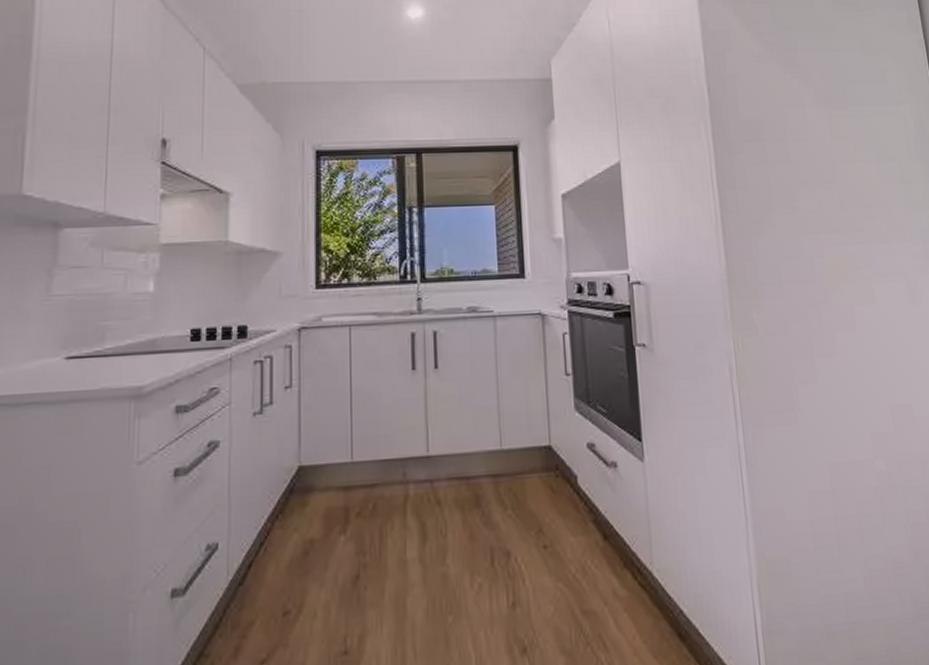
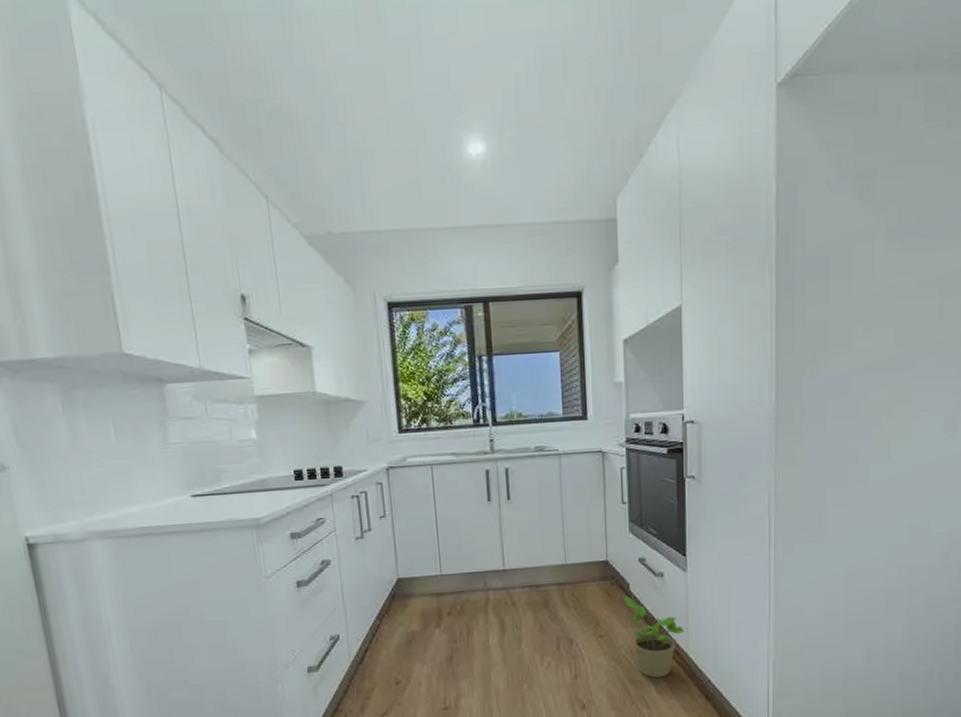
potted plant: none [570,491,648,608] -> present [623,595,686,678]

